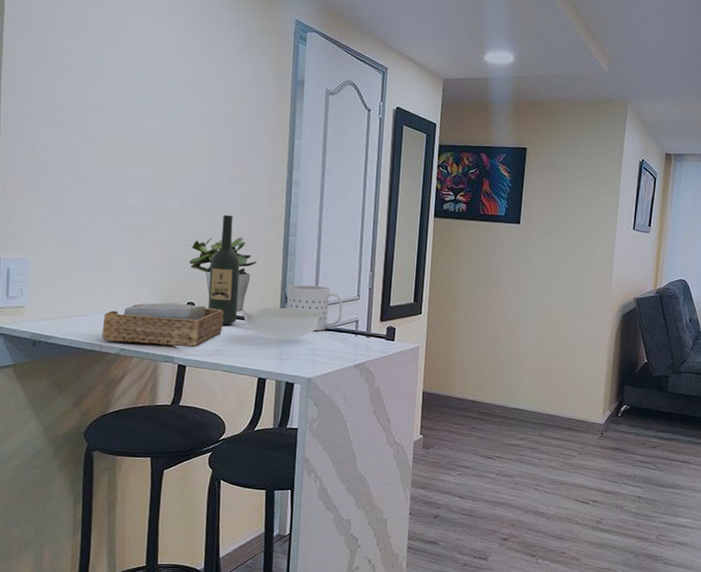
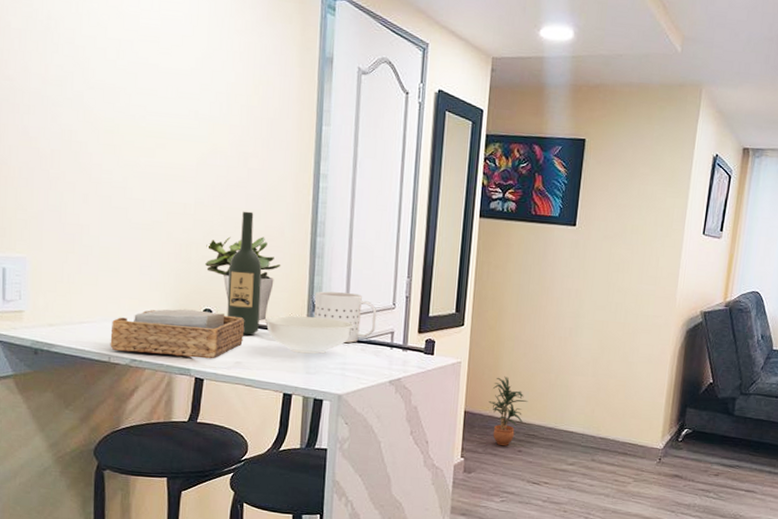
potted plant: none [444,359,481,424] -> present [488,376,528,446]

